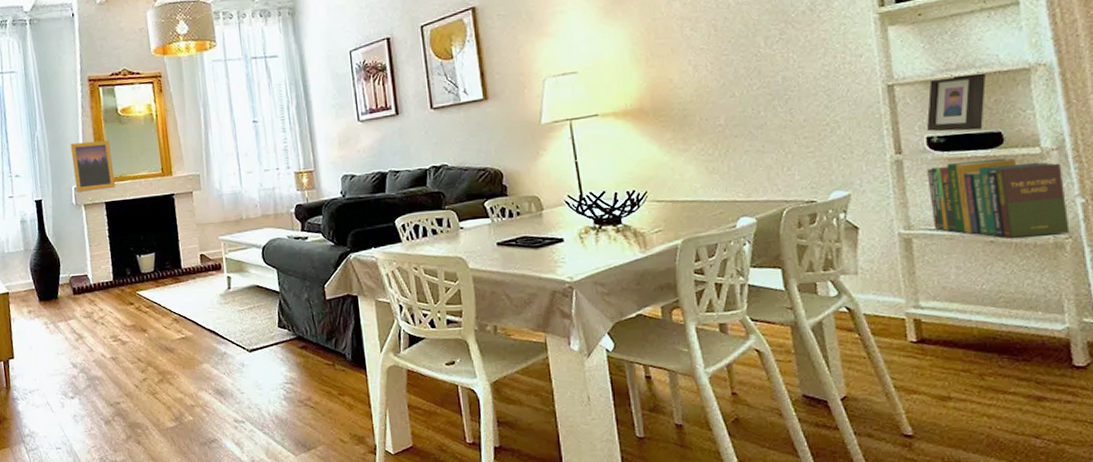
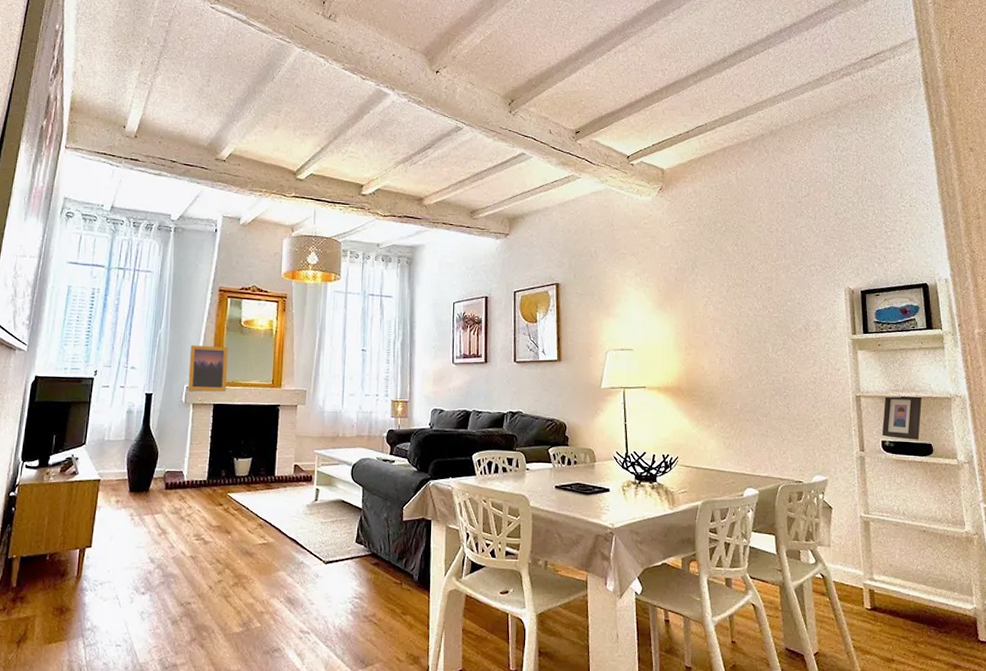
books: present [927,158,1070,238] -> none [881,464,976,531]

